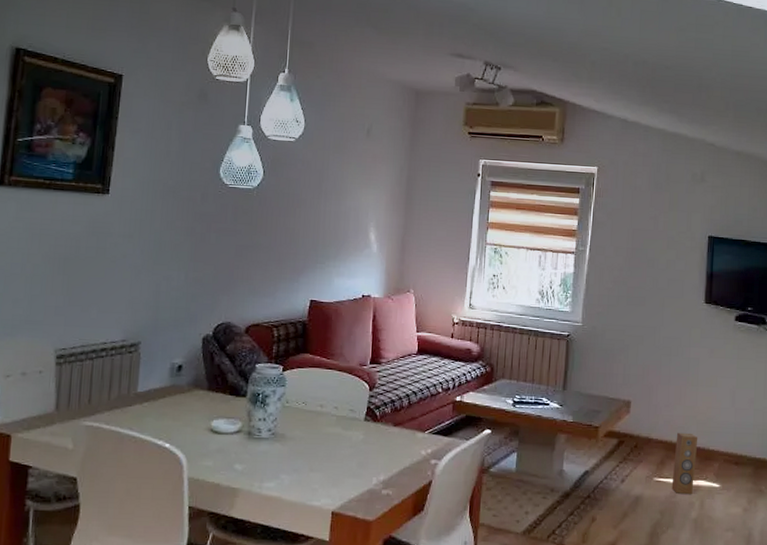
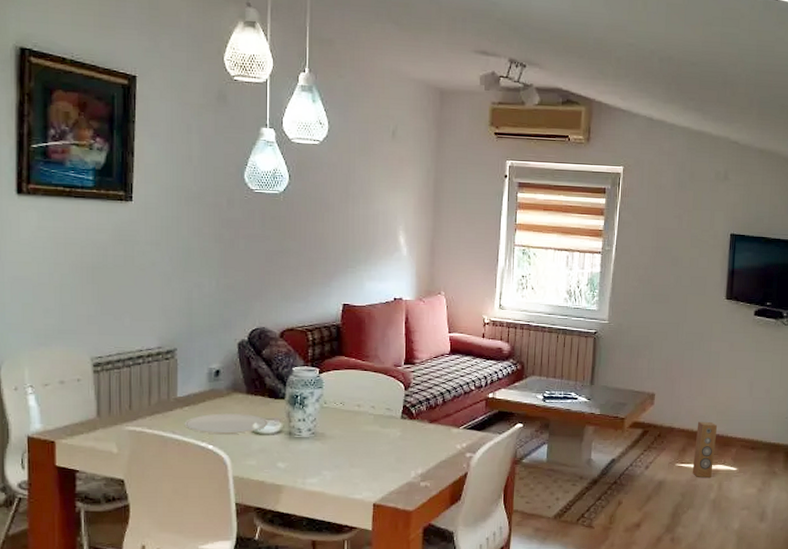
plate: none [142,410,228,433] -> present [184,413,268,435]

